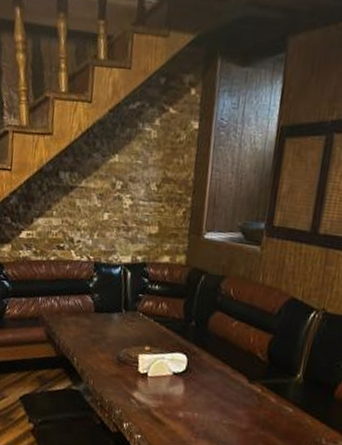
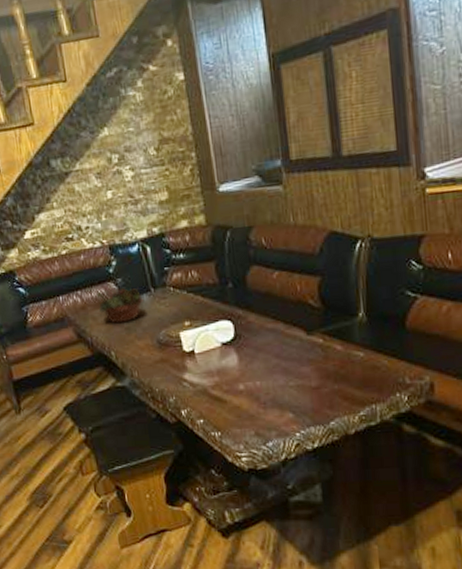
succulent planter: none [68,300,114,335] -> present [95,287,143,324]

